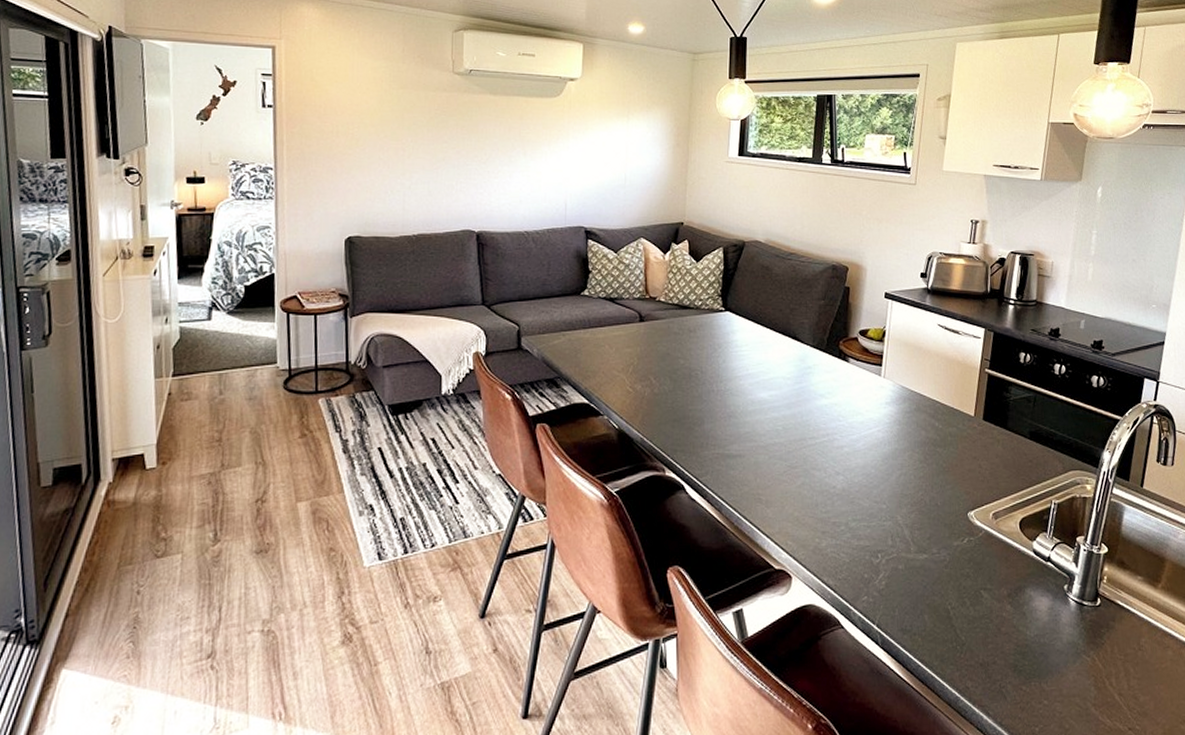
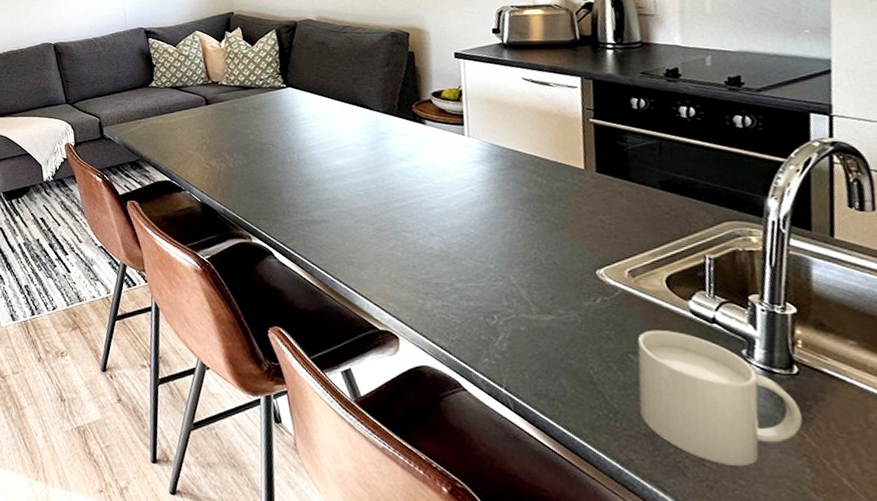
mug: none [981,567,1096,689] -> present [637,329,803,467]

